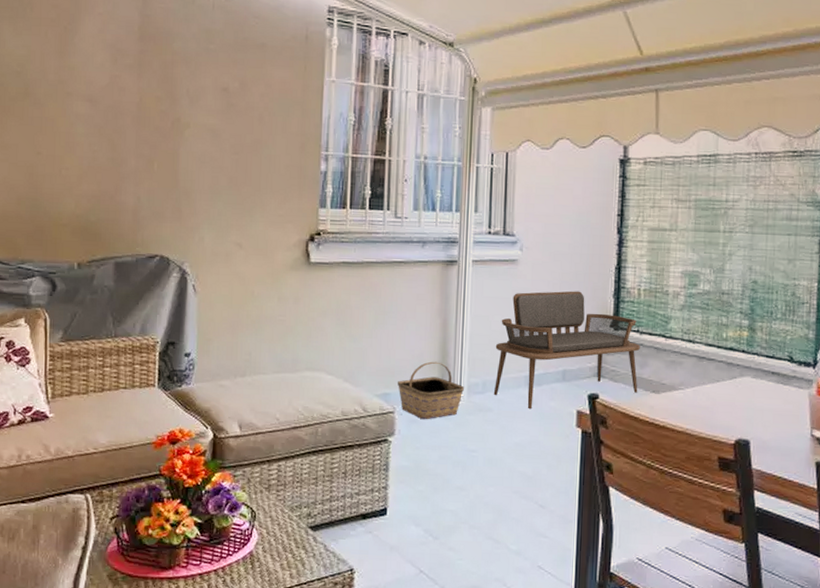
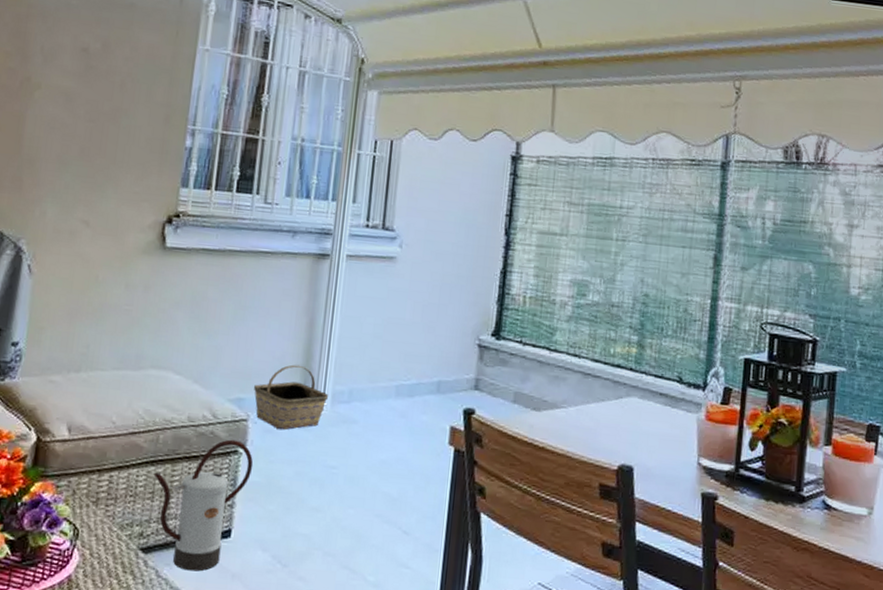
watering can: none [316,430,402,545] -> present [153,439,254,571]
bench: present [493,291,640,410] -> none [360,293,523,423]

